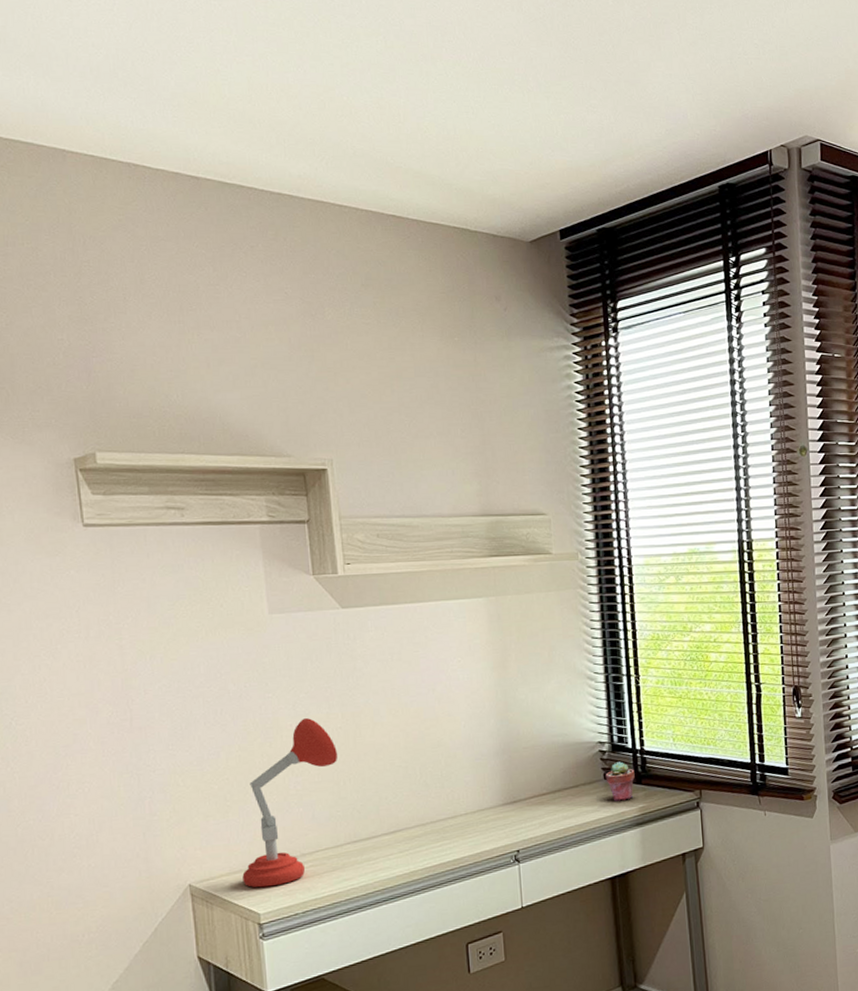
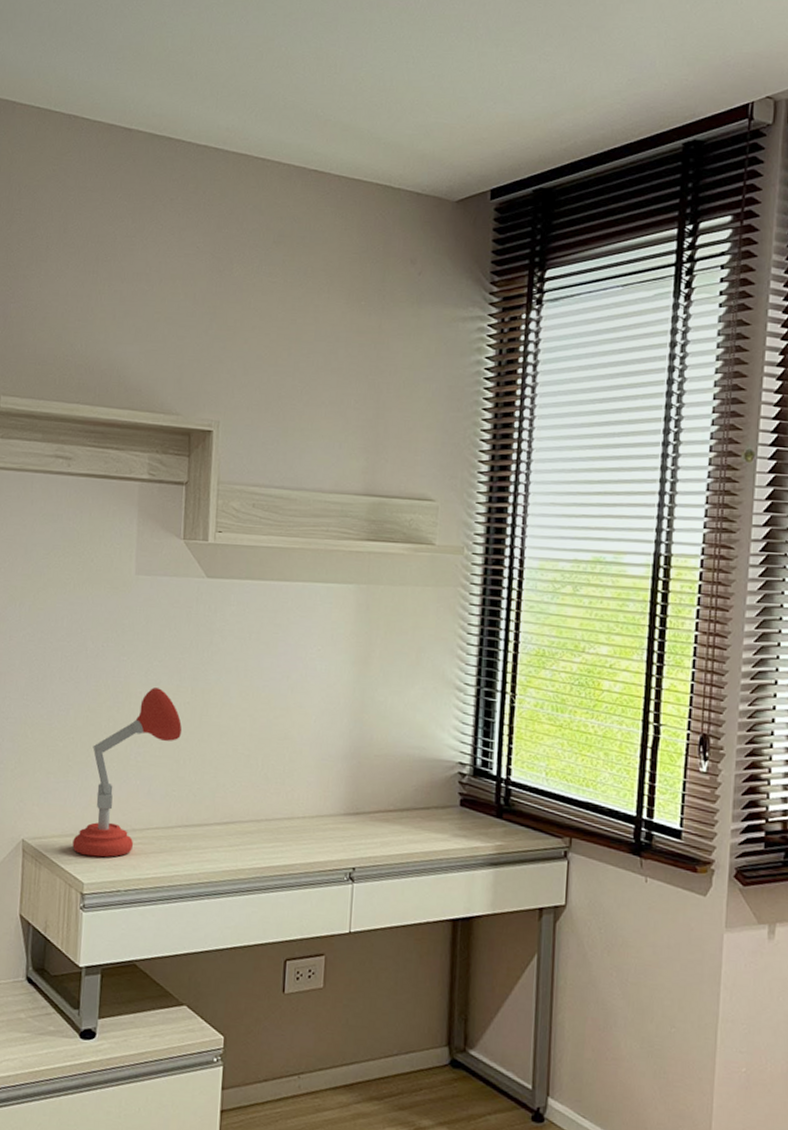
potted succulent: present [605,761,635,801] -> none [461,788,496,834]

